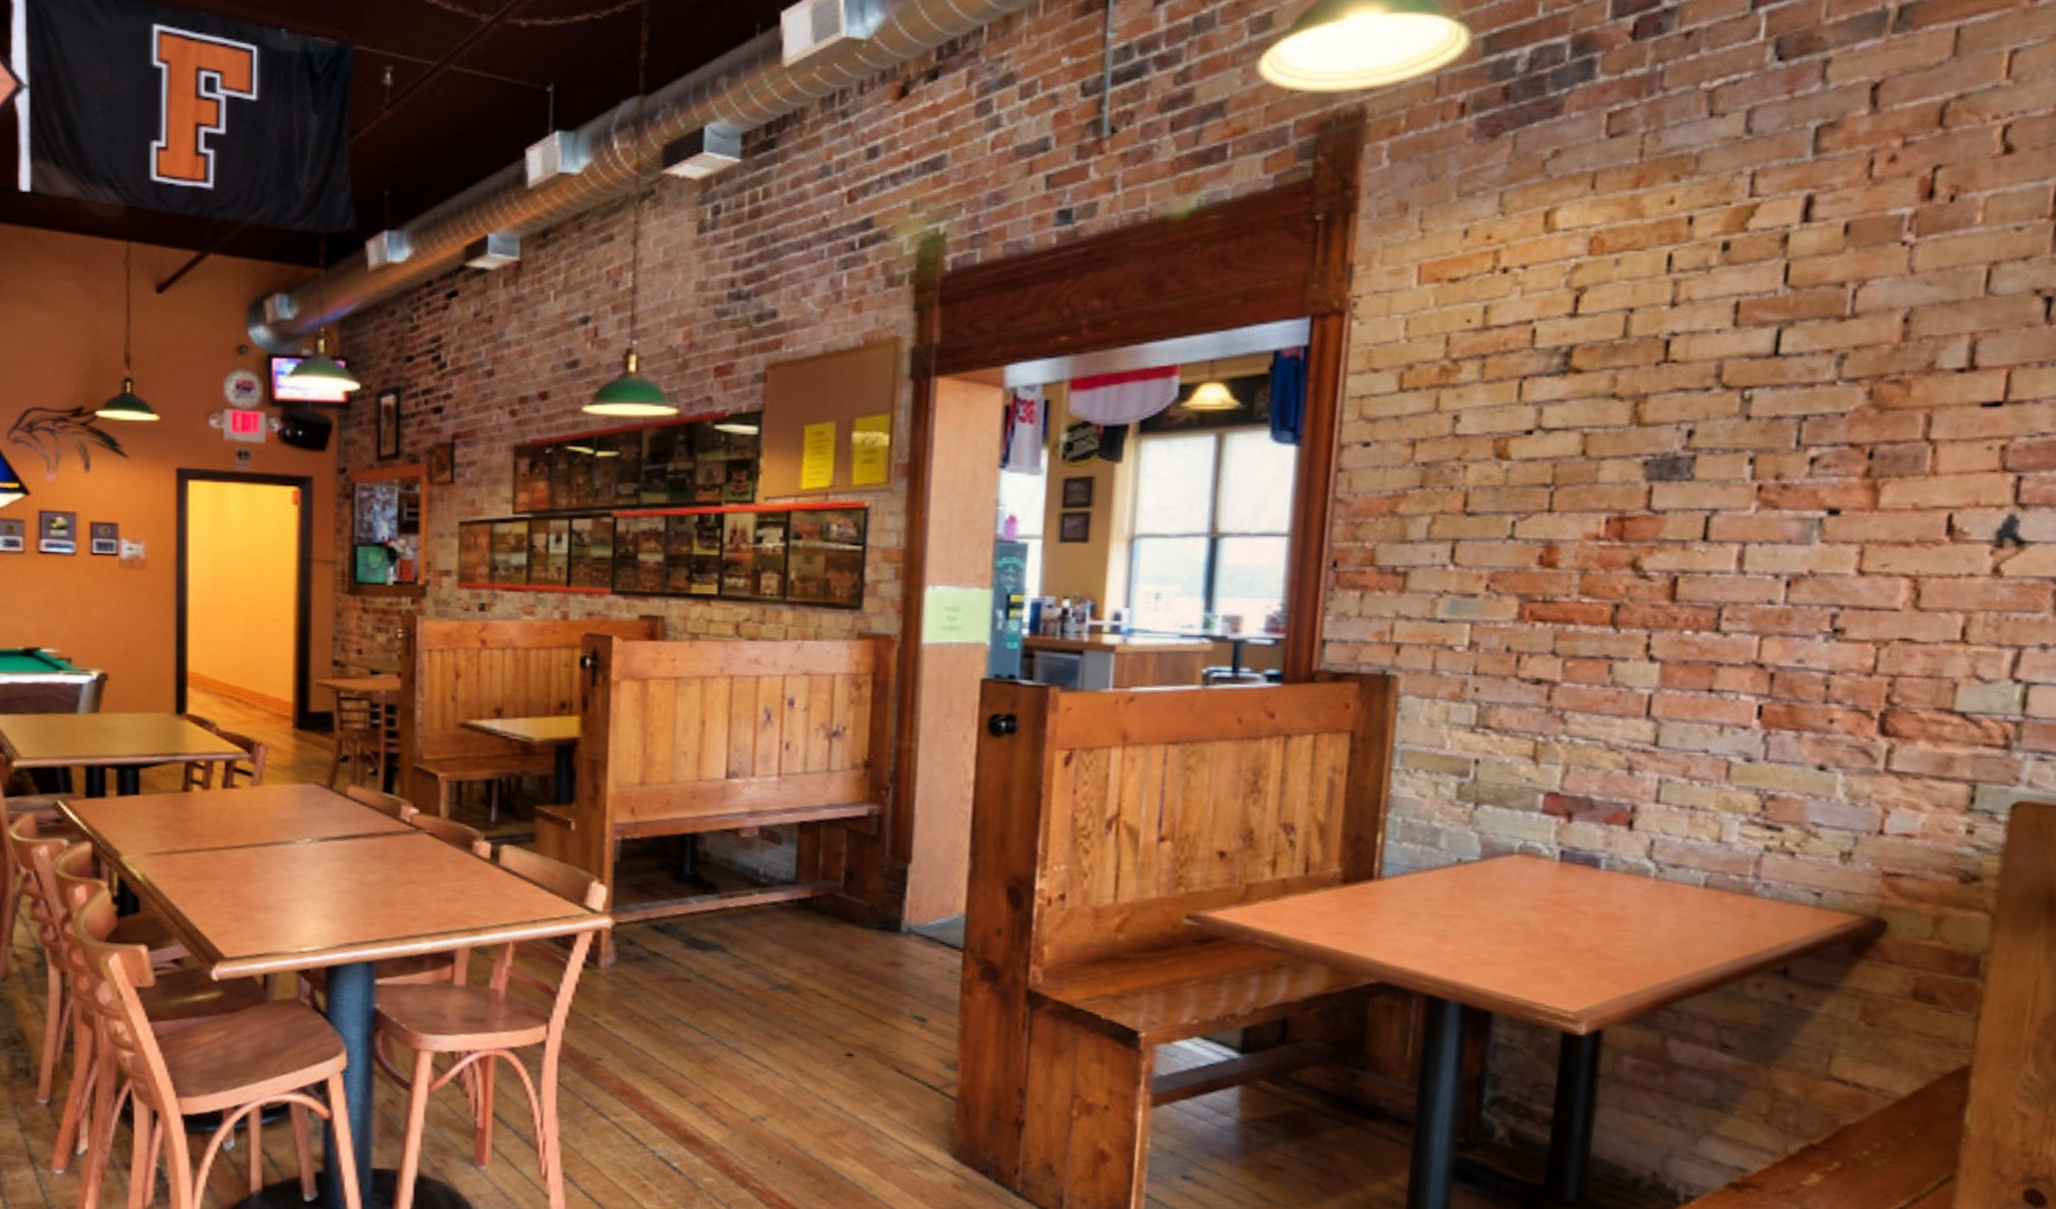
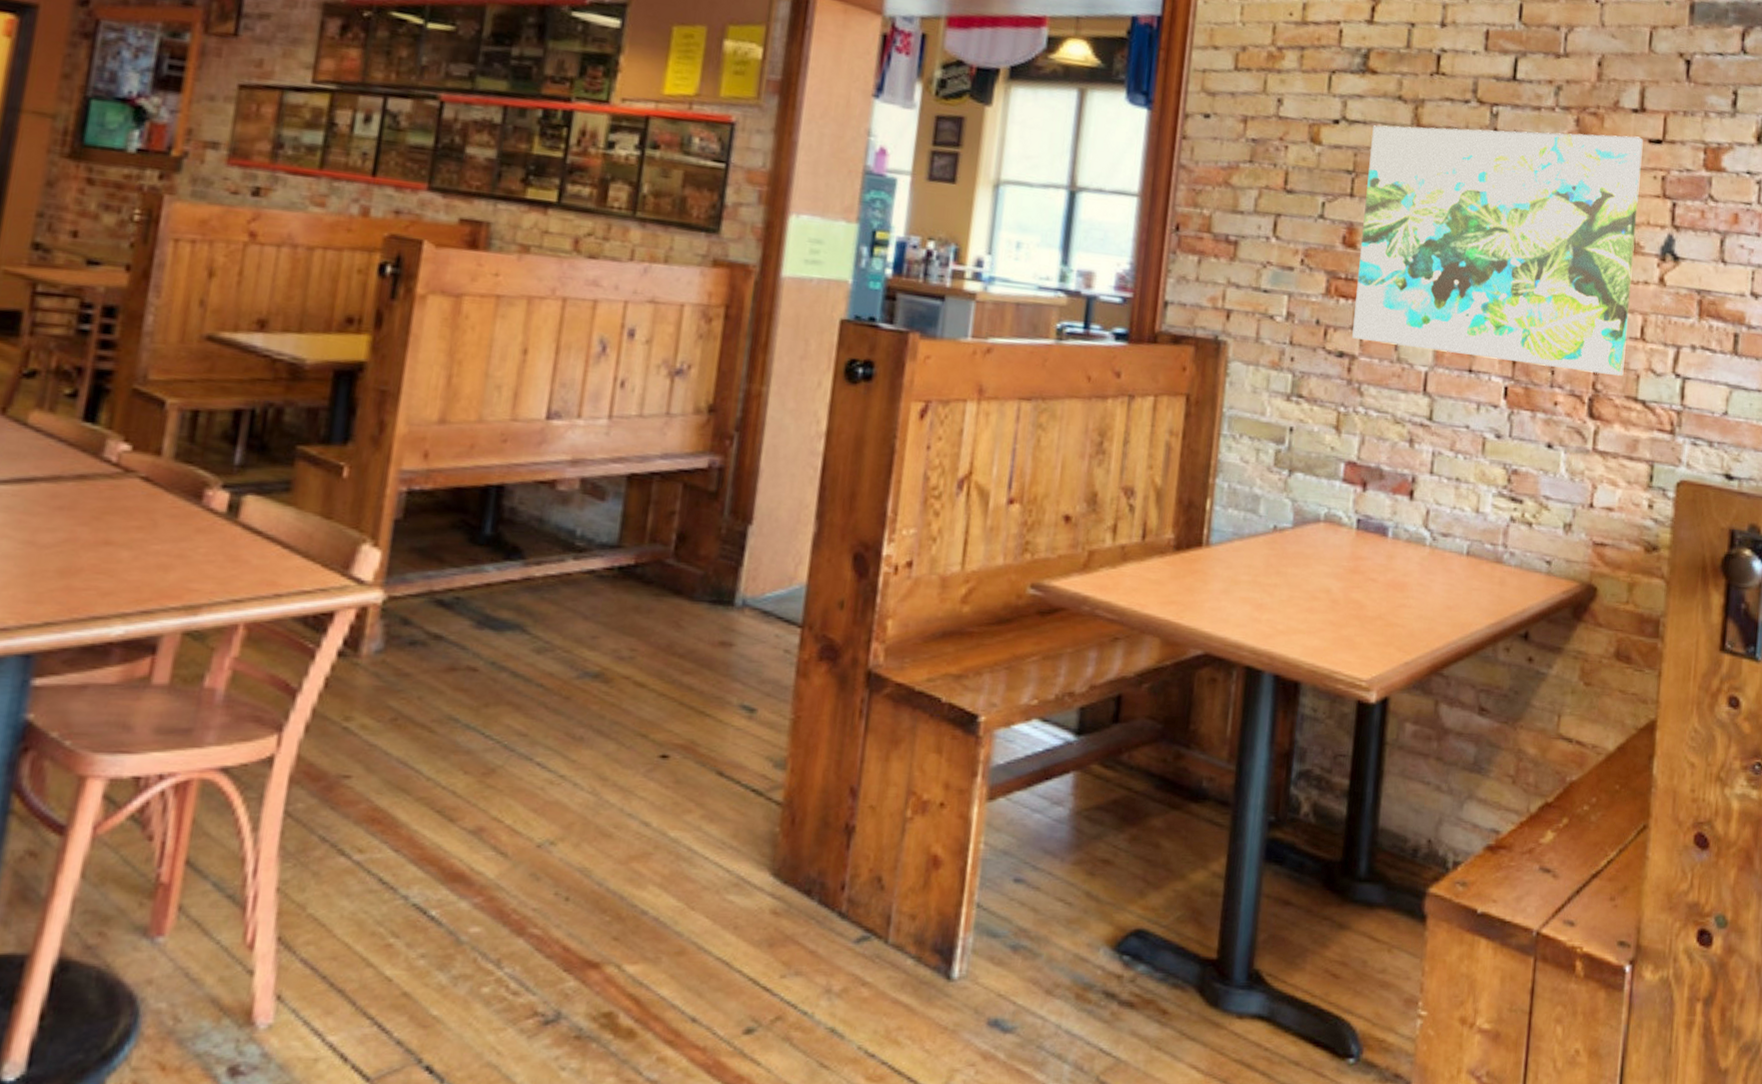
wall art: none [1552,401,1973,687] -> present [1352,125,1643,377]

